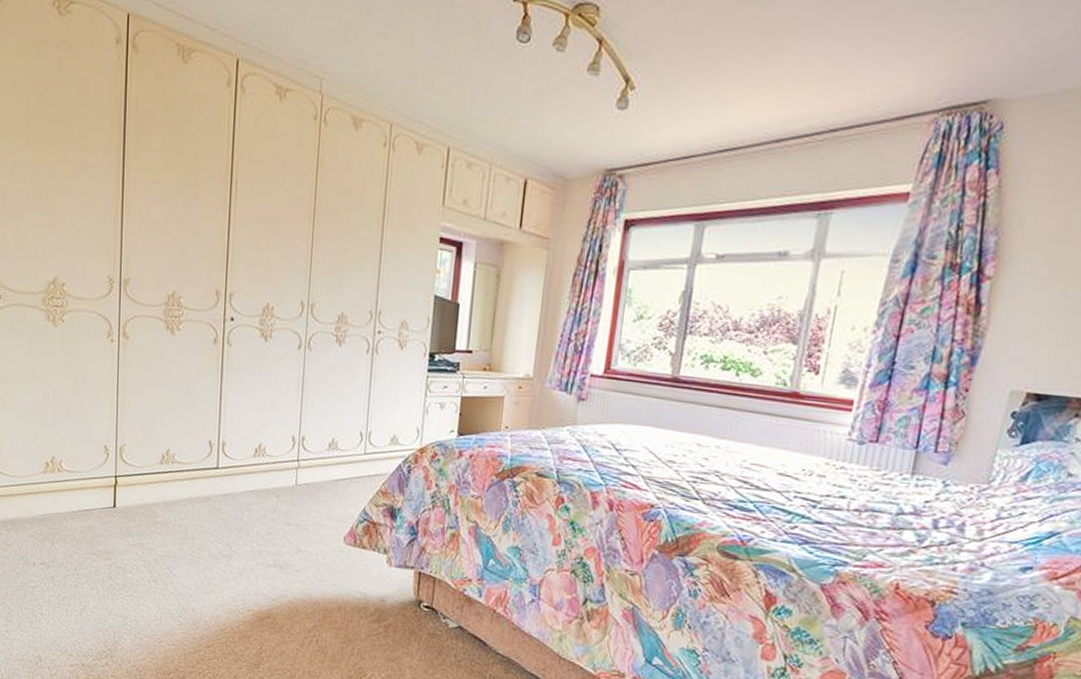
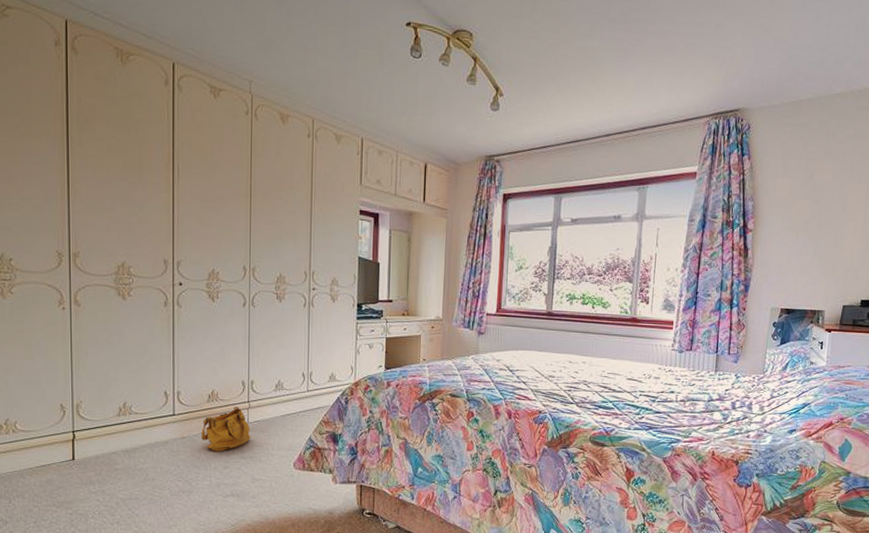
handbag: none [245,465,298,515] -> present [201,407,251,452]

